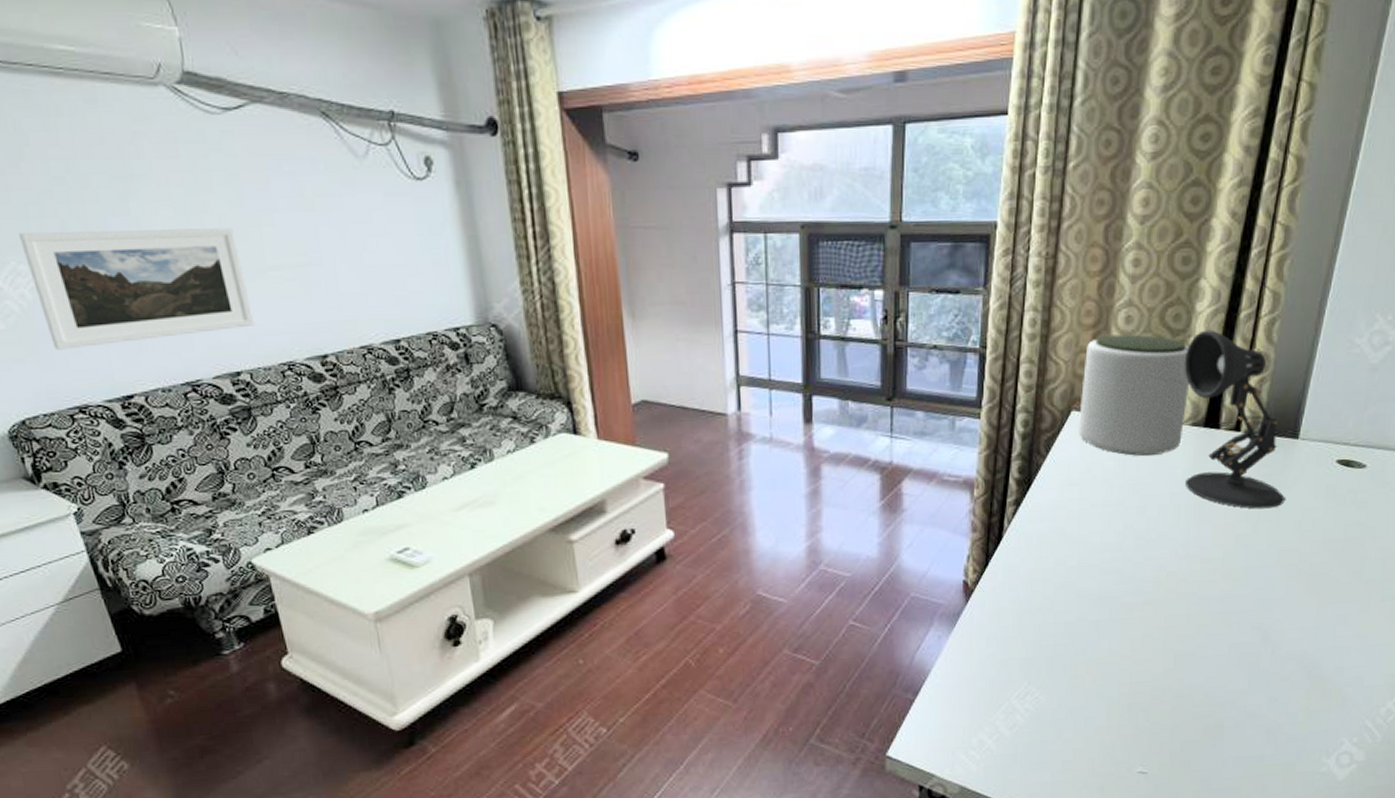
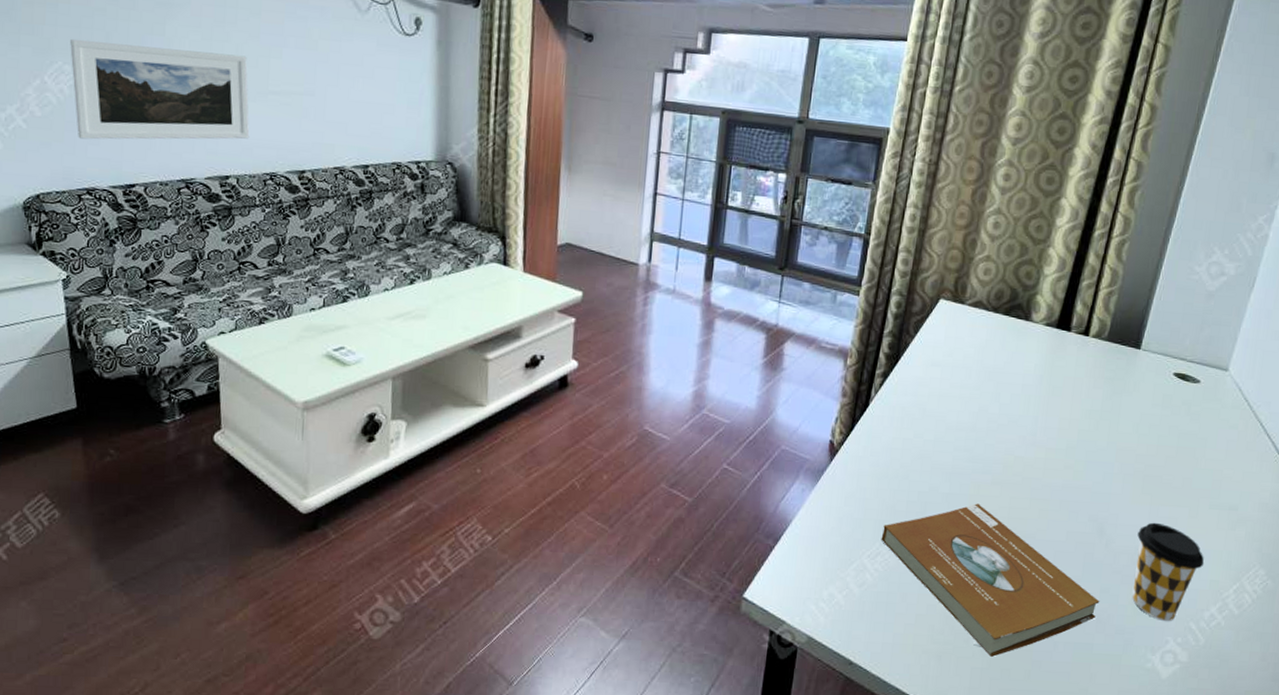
book: none [1029,627,1269,782] -> present [881,503,1100,657]
plant pot: present [1079,334,1190,456] -> none [945,236,1048,348]
desk lamp: present [1184,329,1285,509] -> none [1037,242,1126,410]
coffee cup: none [1302,622,1379,723] -> present [1131,522,1205,622]

